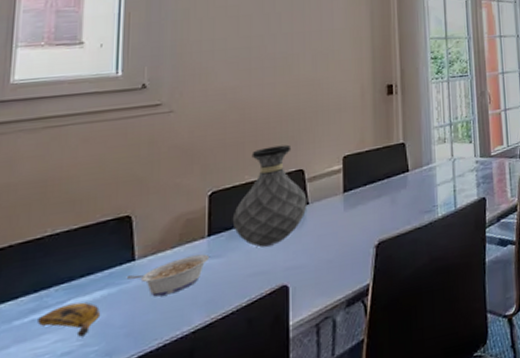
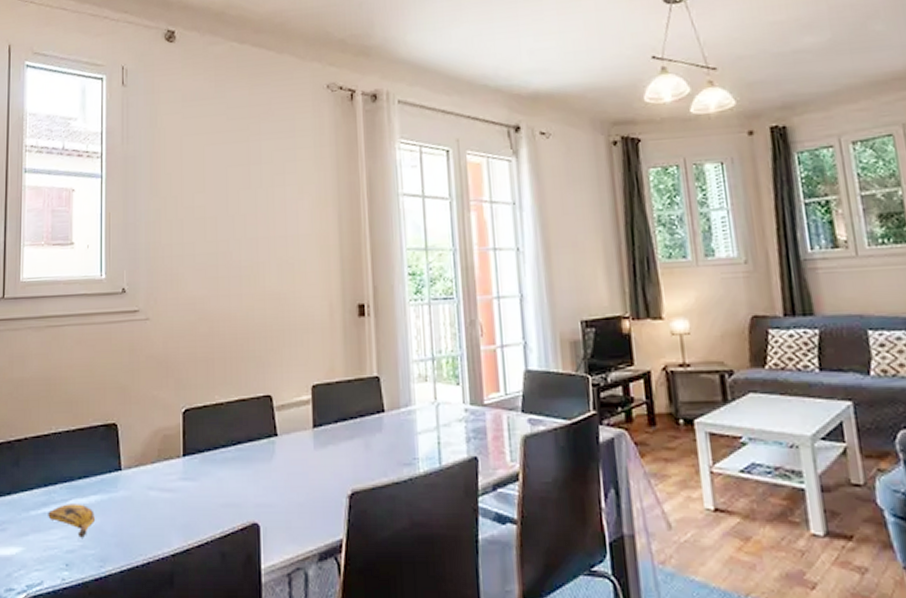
legume: present [126,254,209,297] -> none [115,474,184,511]
vase: present [232,144,307,248] -> none [204,365,276,477]

